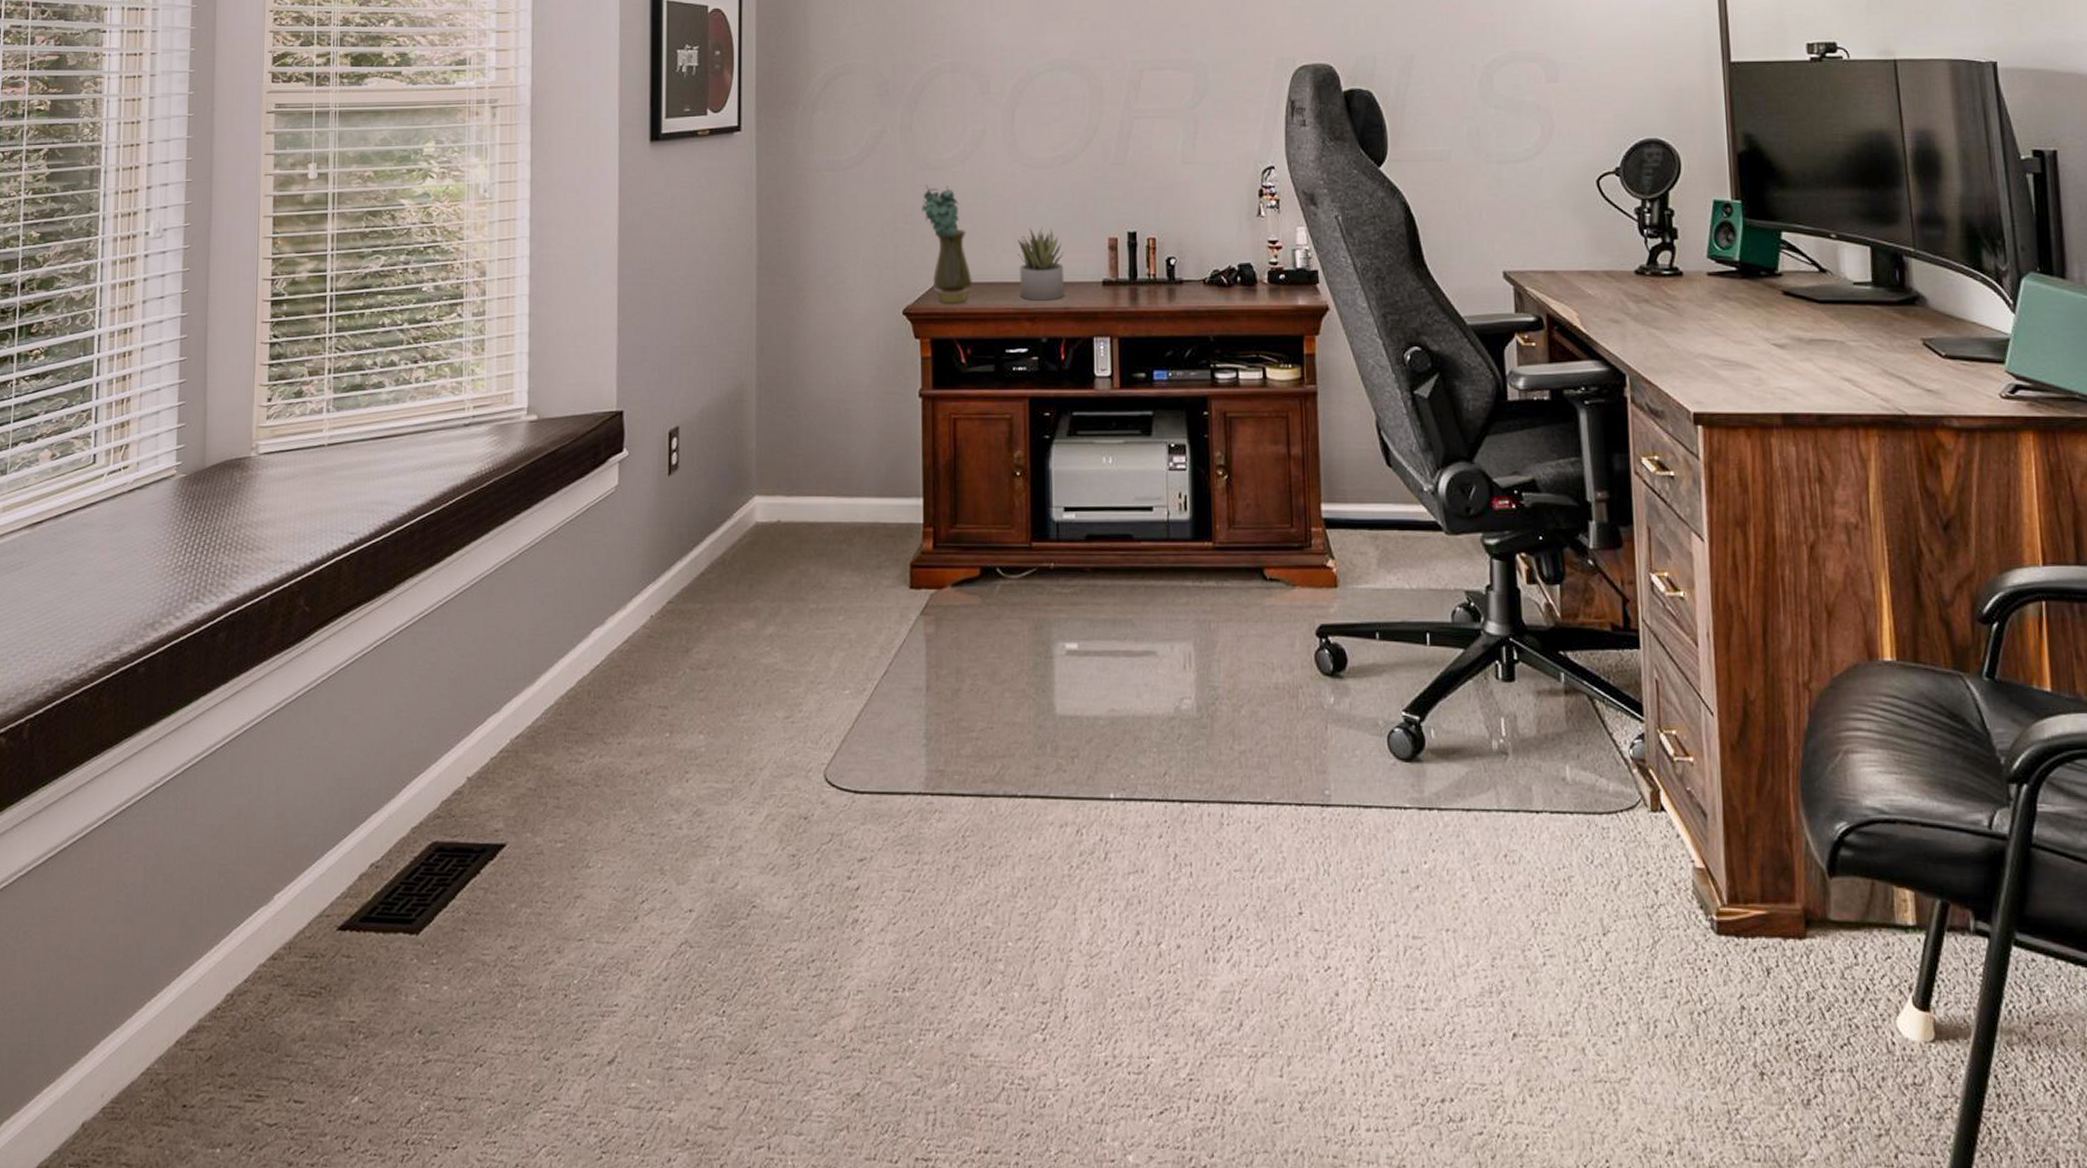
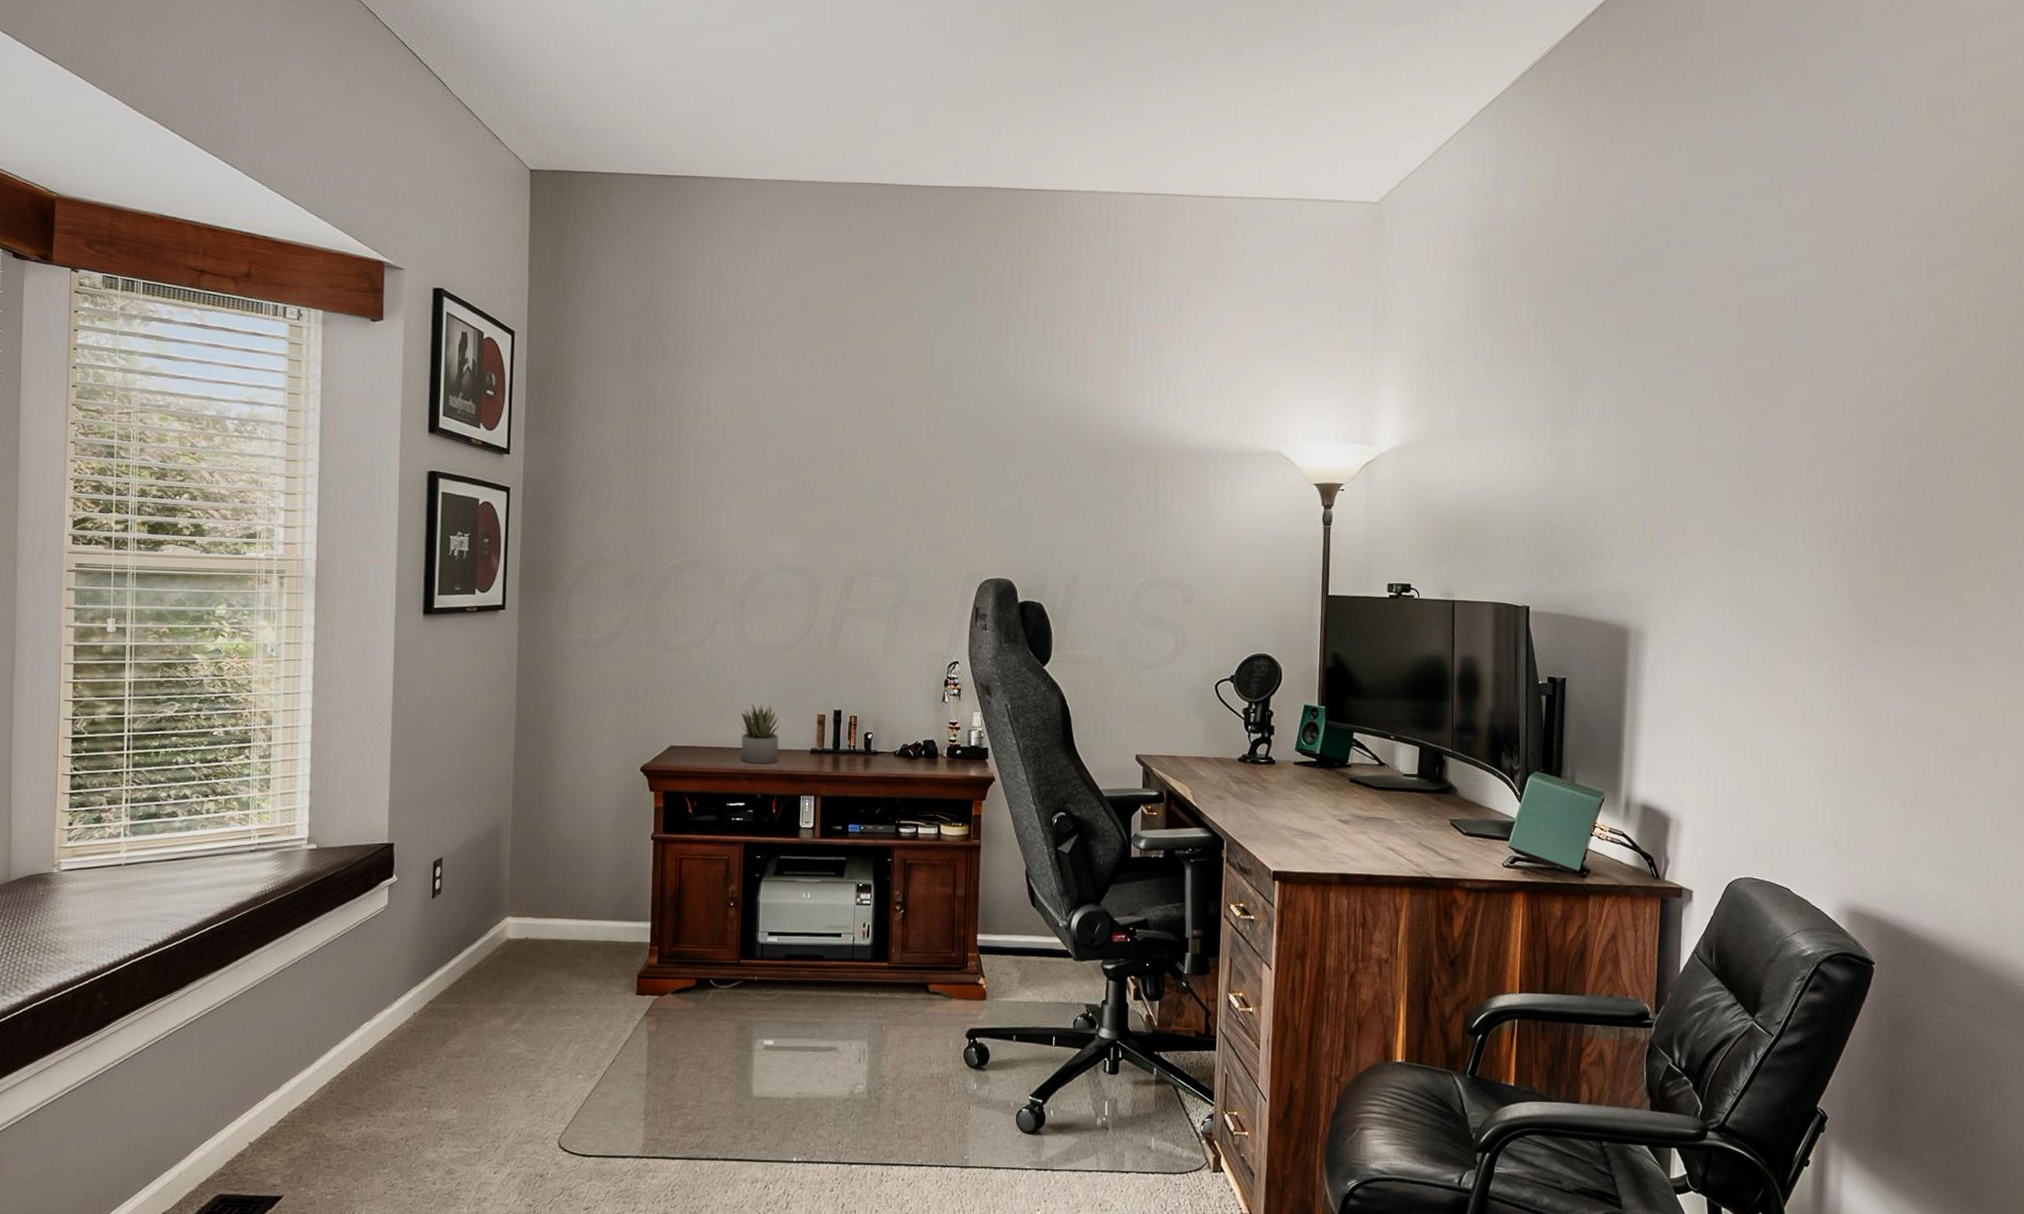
vase: present [921,185,972,305] -> none [660,663,701,765]

